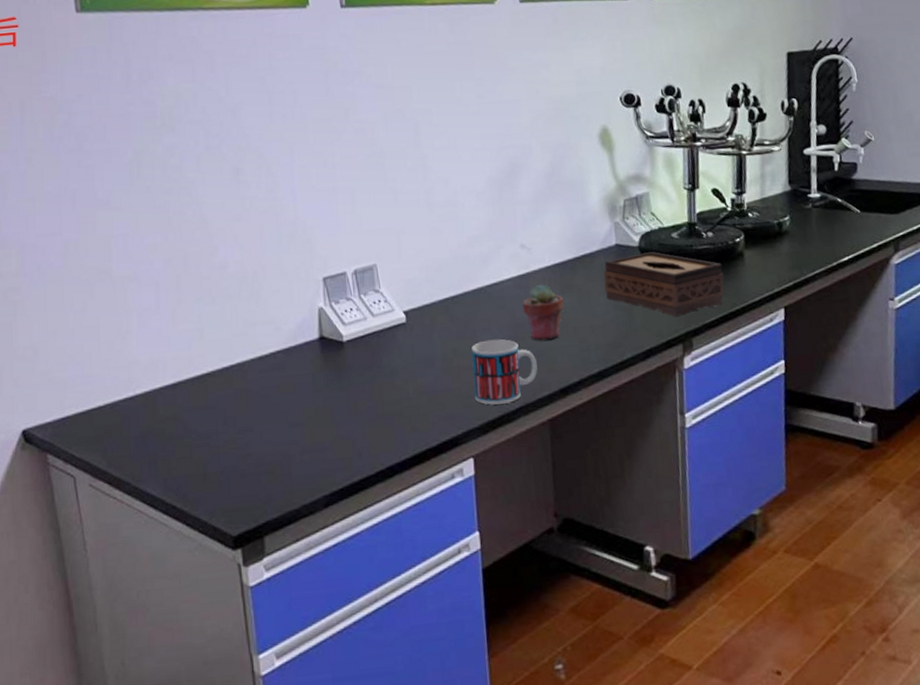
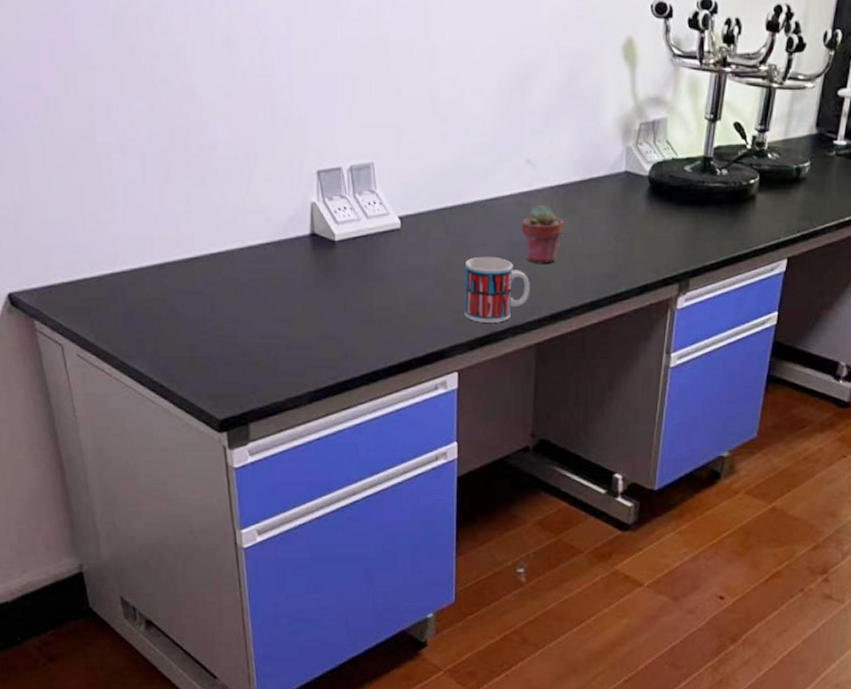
tissue box: present [604,252,725,316] -> none [608,184,732,254]

